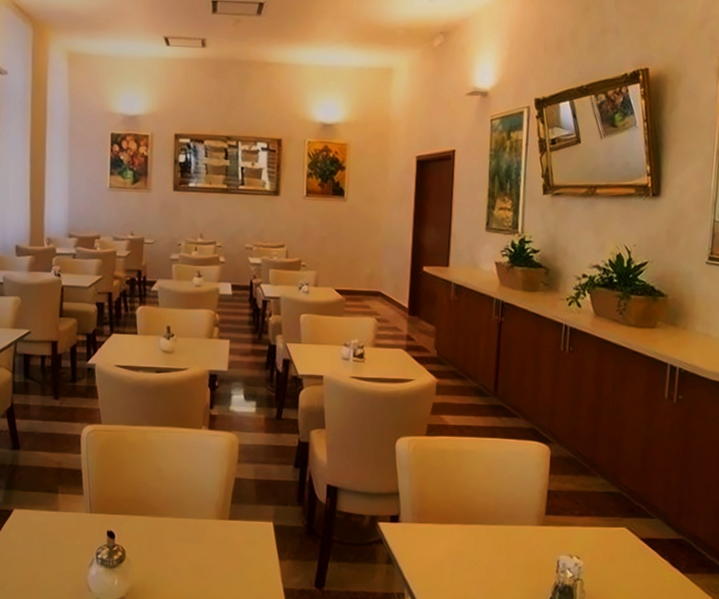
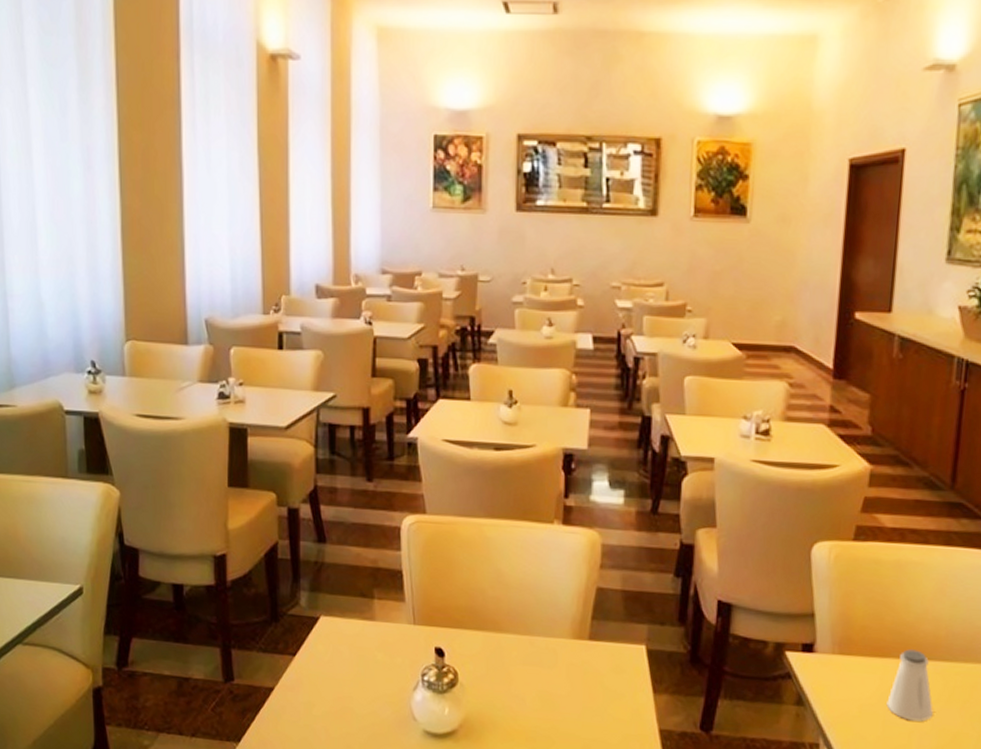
saltshaker: none [453,517,487,572] -> present [886,649,933,722]

